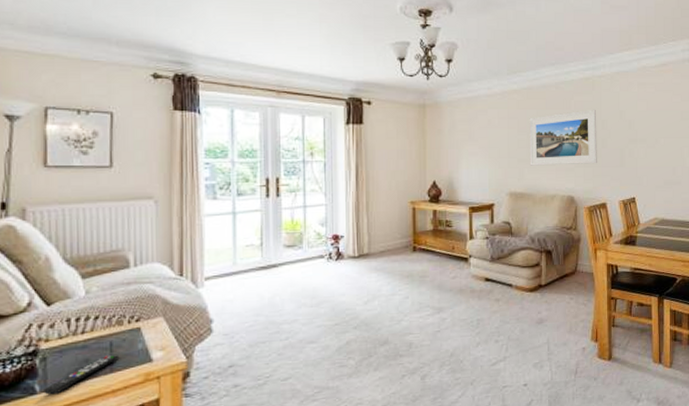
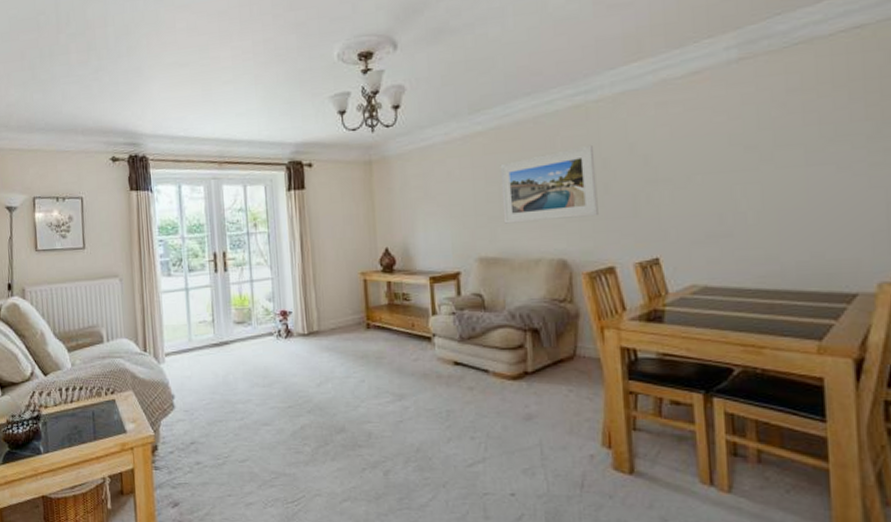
remote control: present [44,355,120,395] -> none [46,424,101,456]

